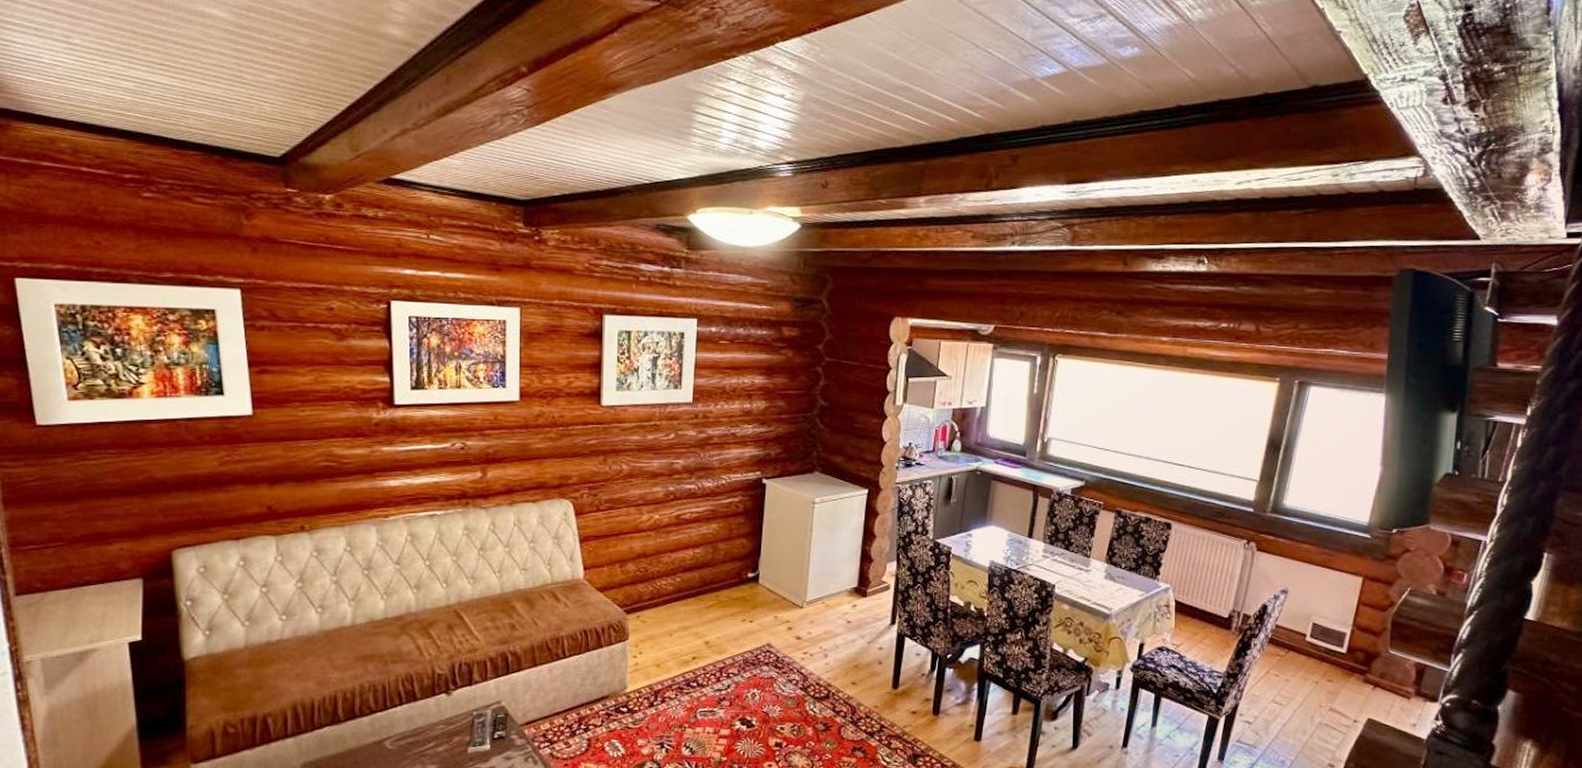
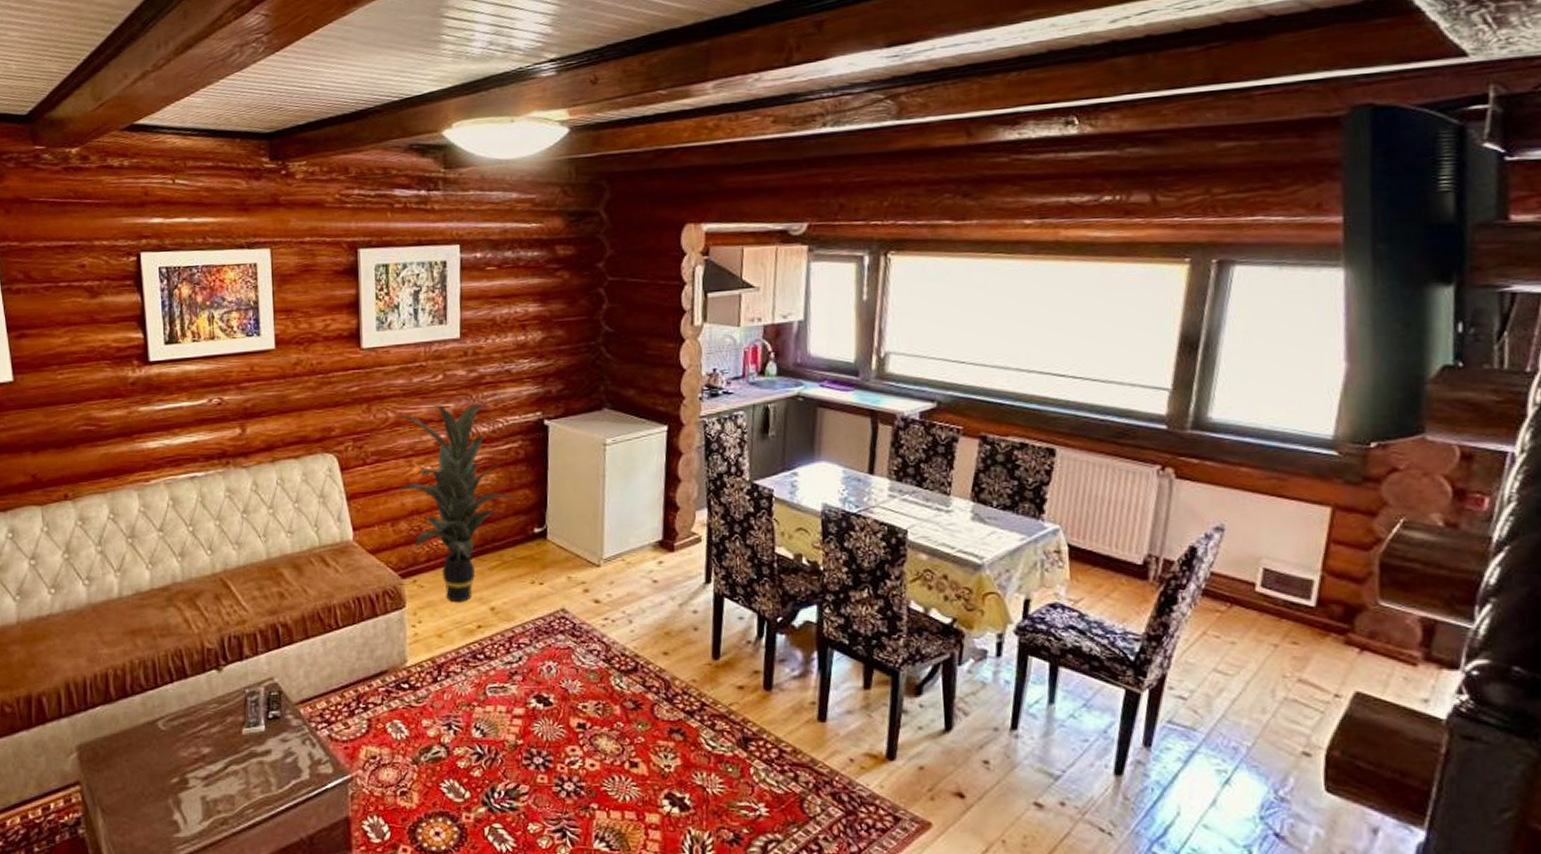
indoor plant: none [625,459,736,637] -> present [396,404,519,603]

